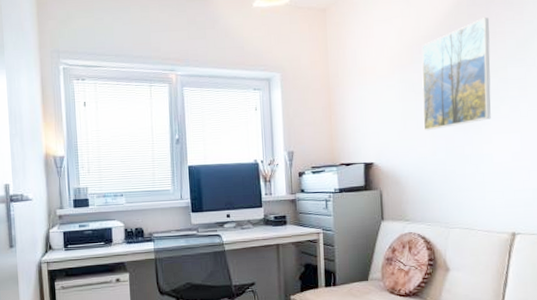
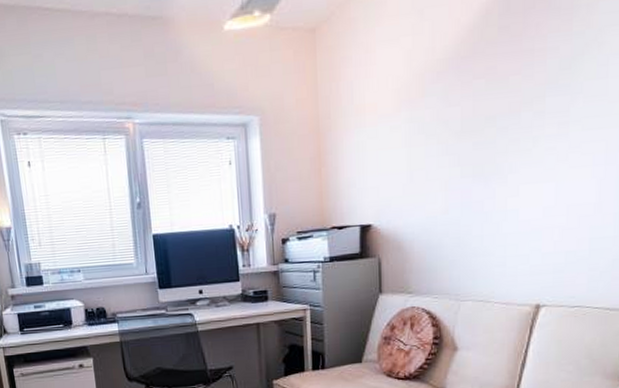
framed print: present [421,17,491,131] -> none [434,30,527,184]

